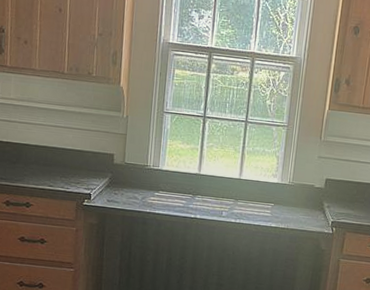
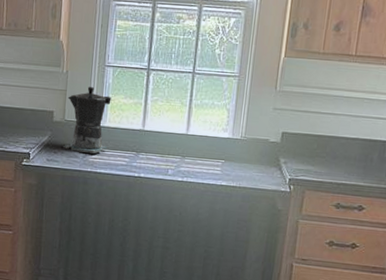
coffee maker: none [122,131,170,196] -> present [62,86,112,155]

